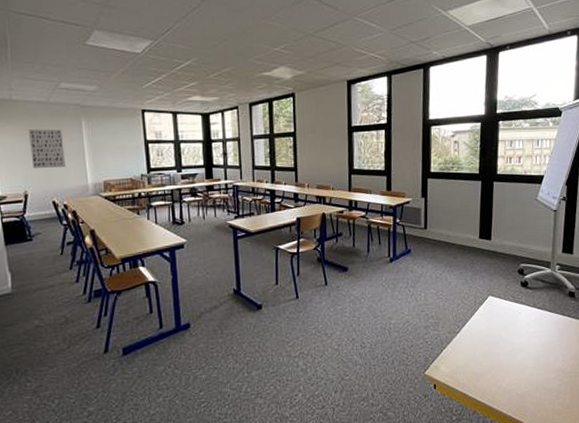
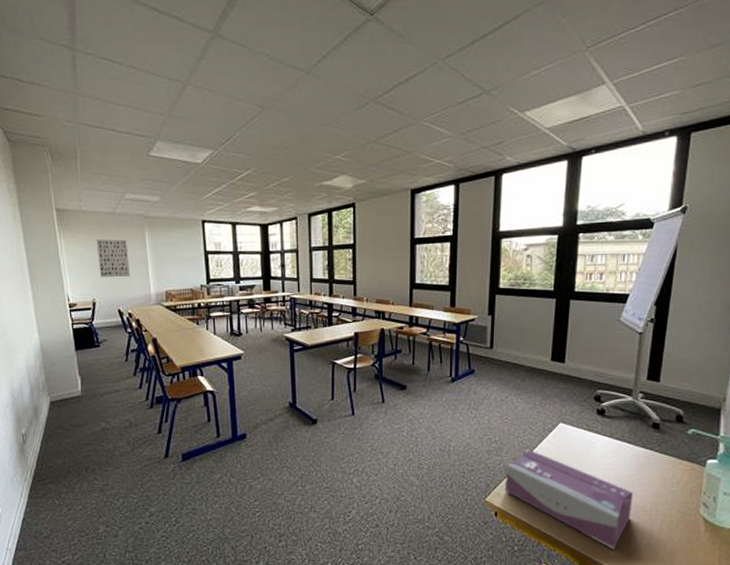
tissue box: none [442,322,555,412] -> present [504,448,633,550]

